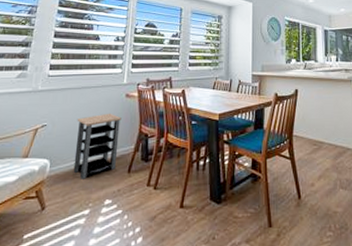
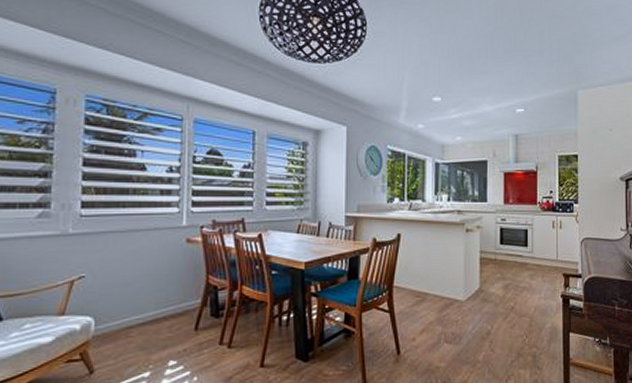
side table: present [73,113,122,179] -> none [124,261,183,339]

